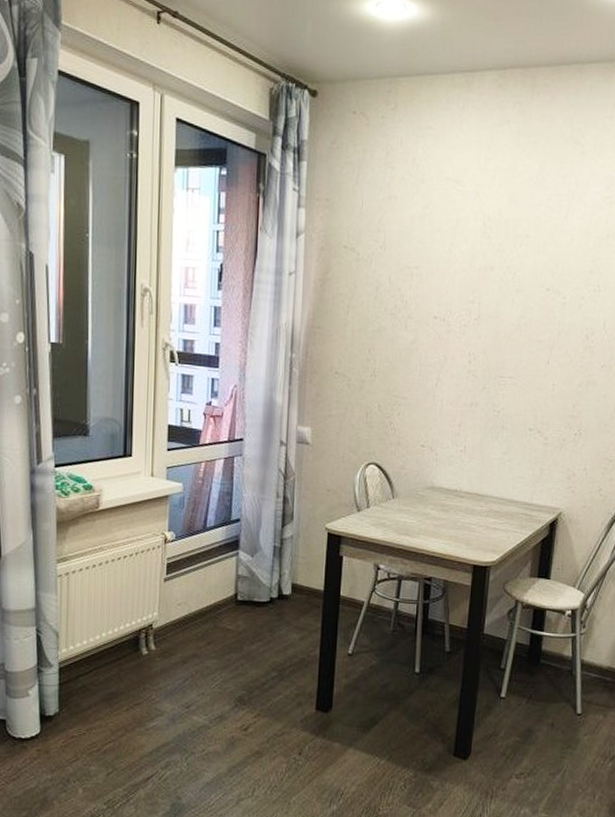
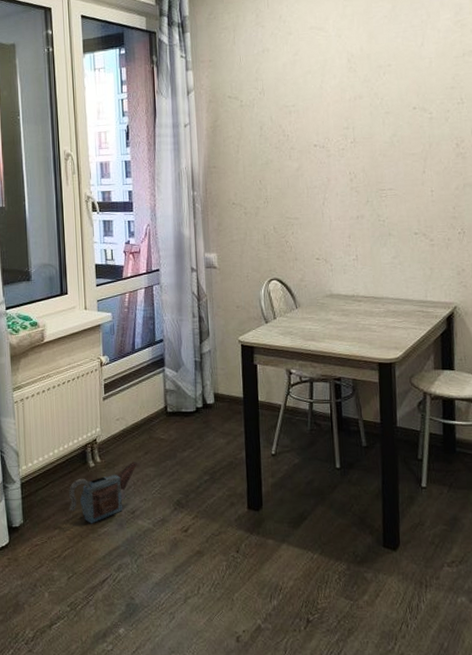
watering can: none [114,652,197,717] -> present [69,462,137,524]

